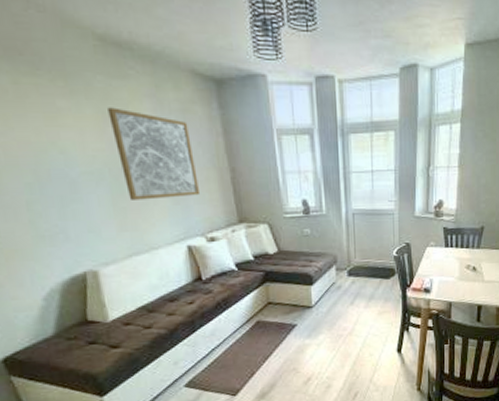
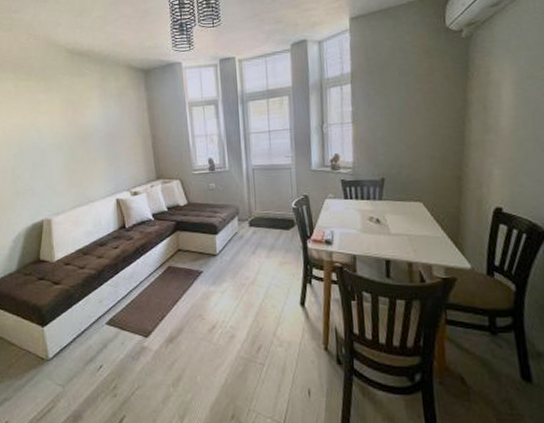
wall art: present [108,107,201,200] -> none [70,97,129,164]

